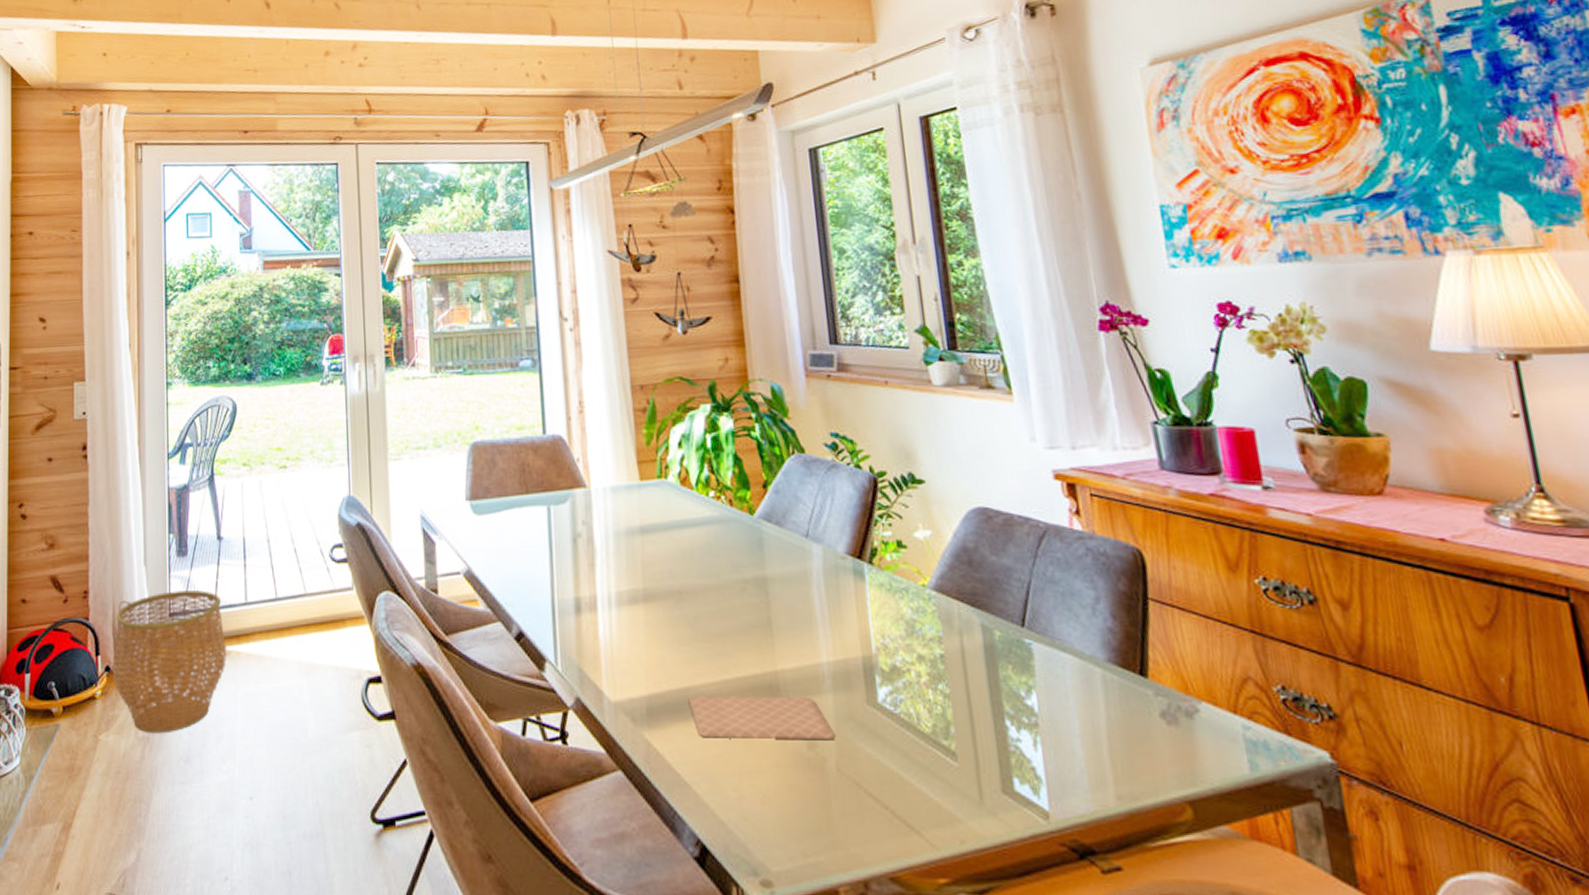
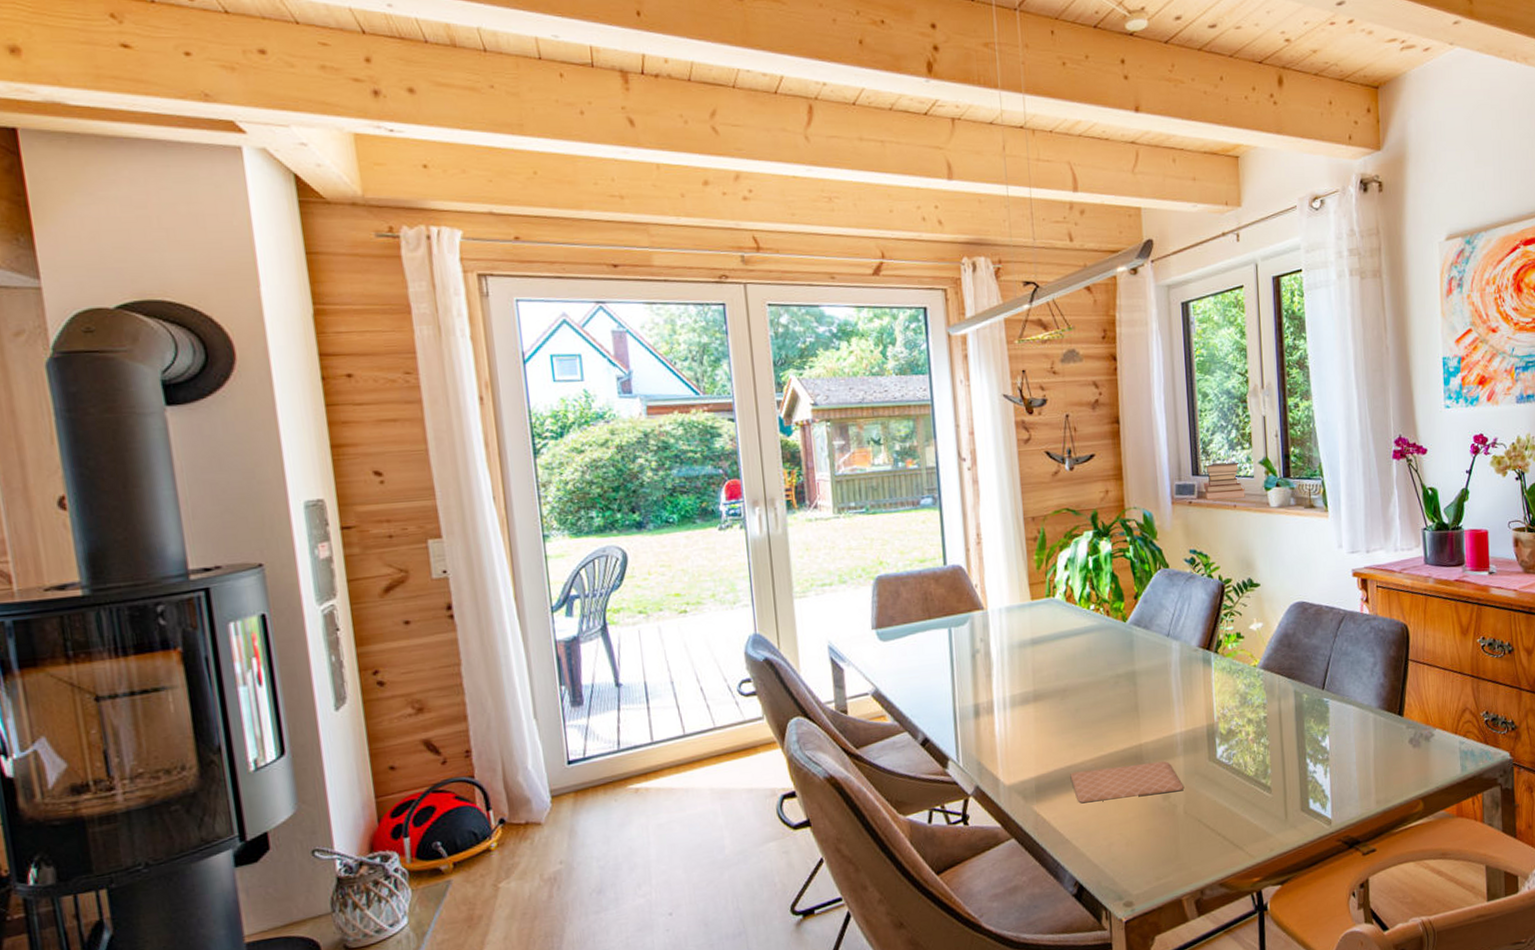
basket: present [112,590,228,734] -> none [506,735,636,874]
books: none [843,329,899,374] -> present [1203,462,1245,500]

